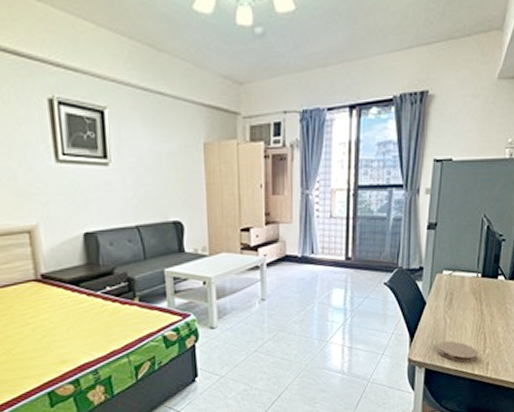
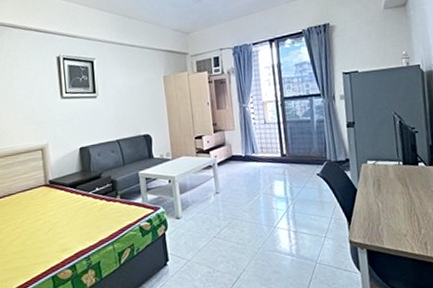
coaster: present [437,341,479,363] -> none [374,223,416,243]

